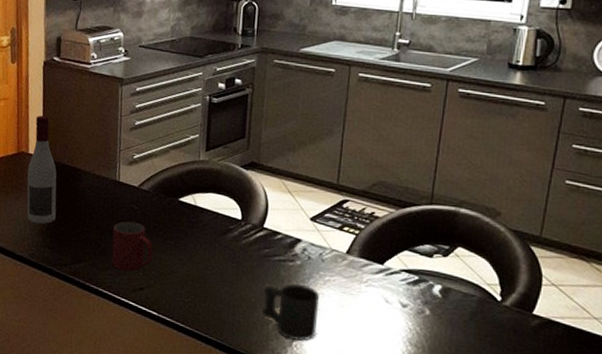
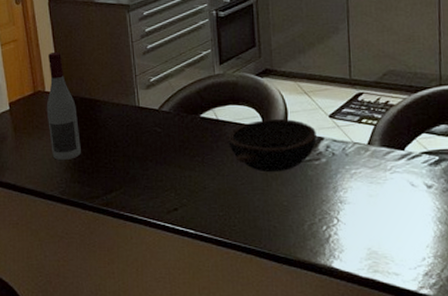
mug: present [111,221,154,272] -> none [140,144,183,195]
bowl: none [203,212,295,268] -> present [227,118,317,173]
mug: present [261,284,320,341] -> none [294,182,351,236]

